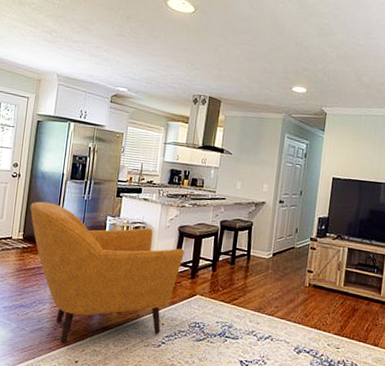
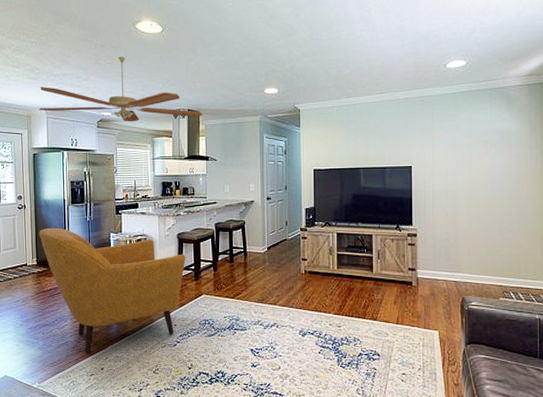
ceiling fan: none [50,32,224,106] -> present [39,57,203,122]

